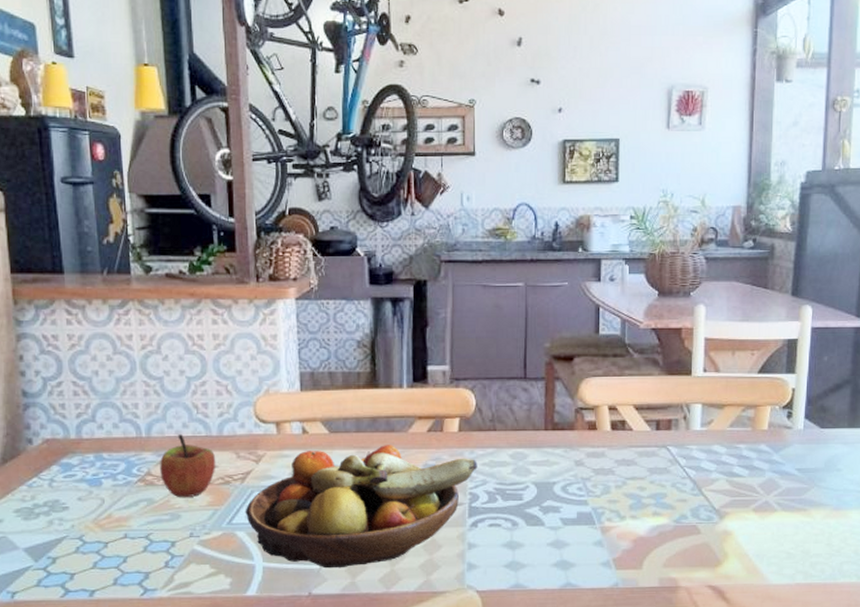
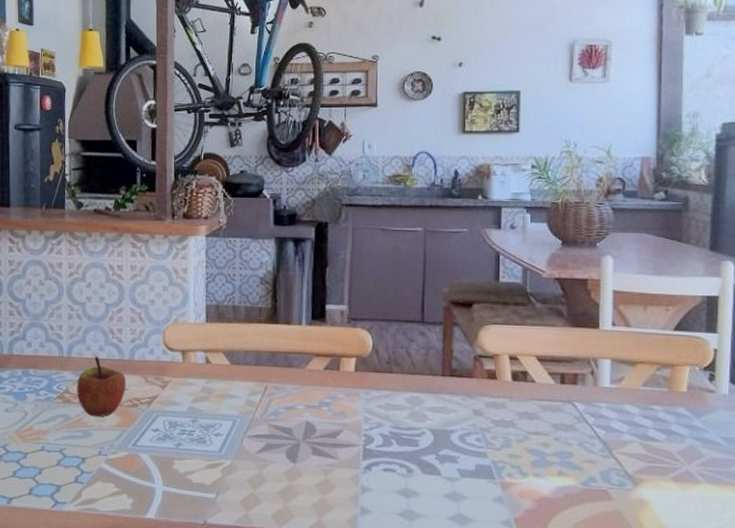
fruit bowl: present [245,445,477,569] -> none [149,380,373,500]

